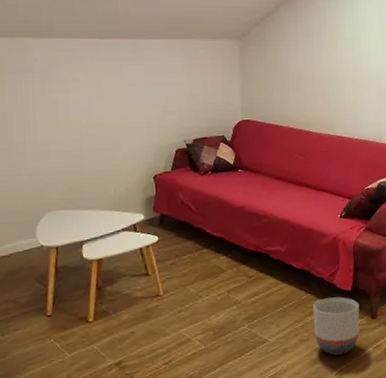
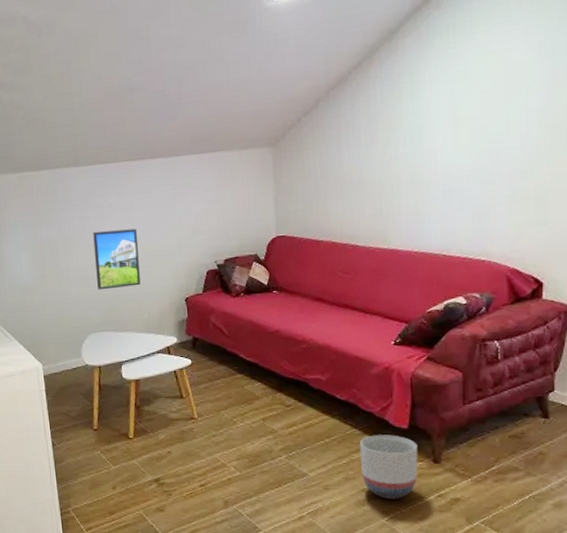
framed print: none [55,105,107,166] -> present [93,228,141,290]

